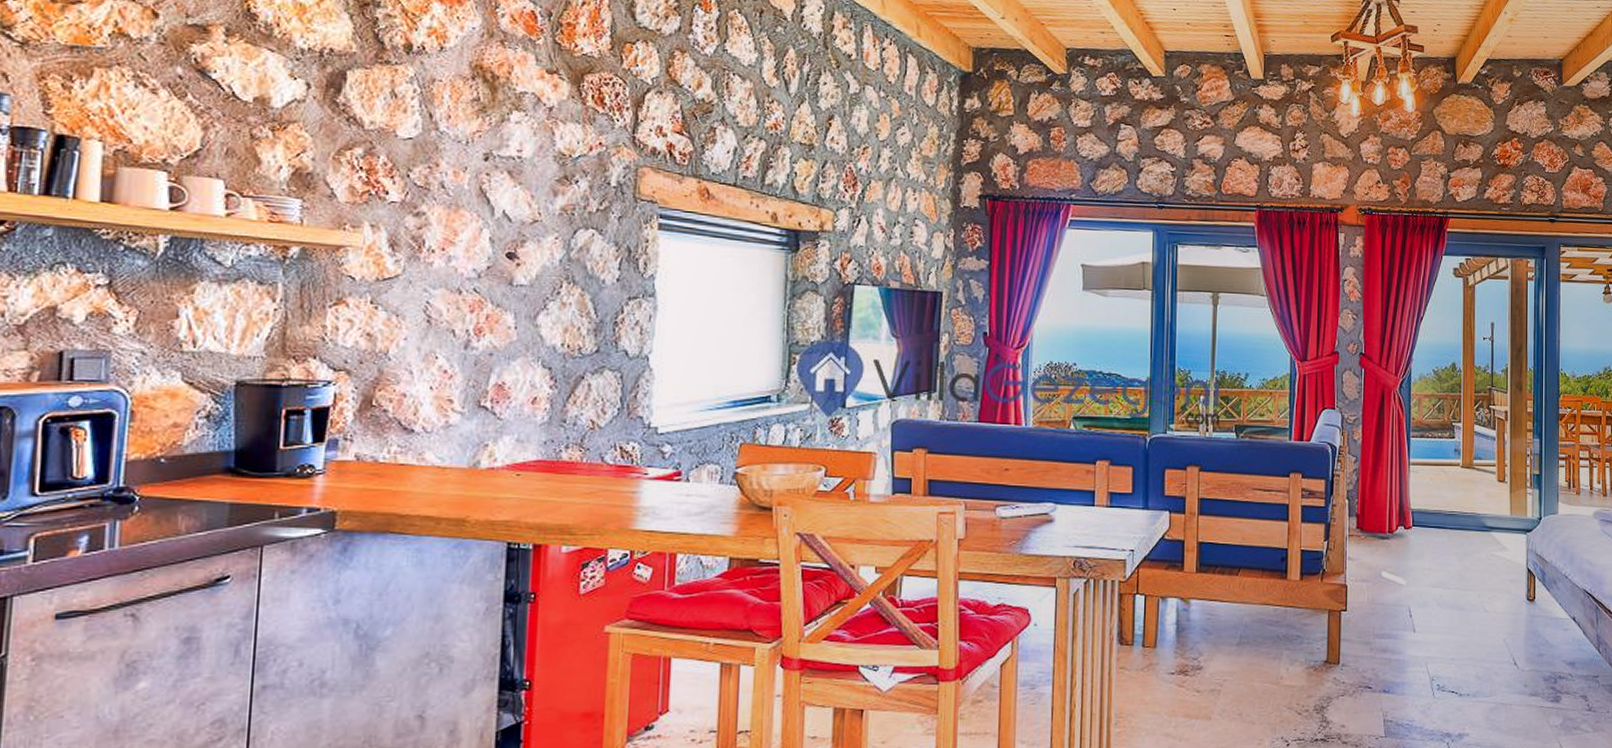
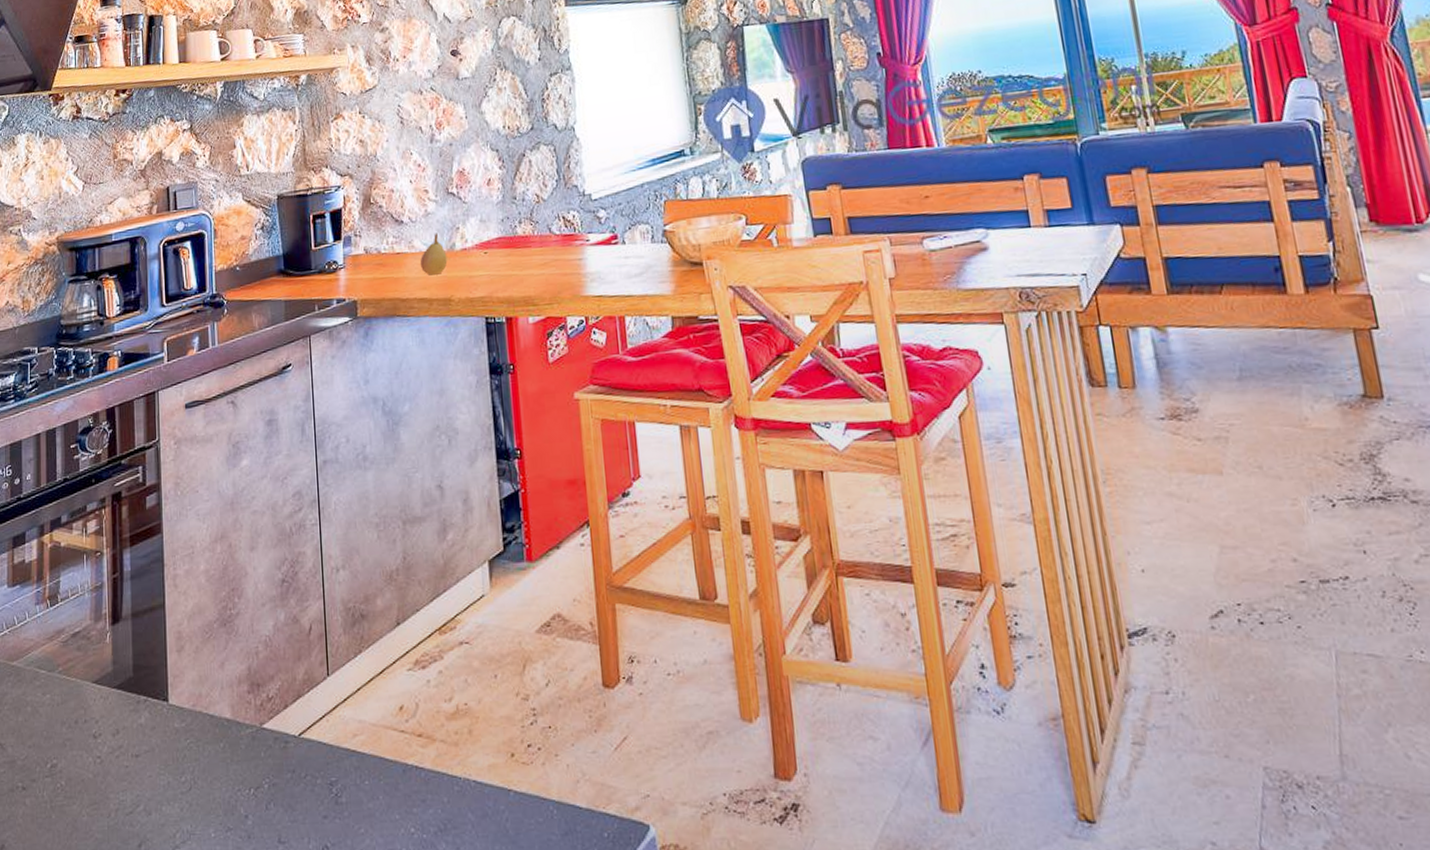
fruit: none [430,447,468,492] -> present [420,233,448,276]

